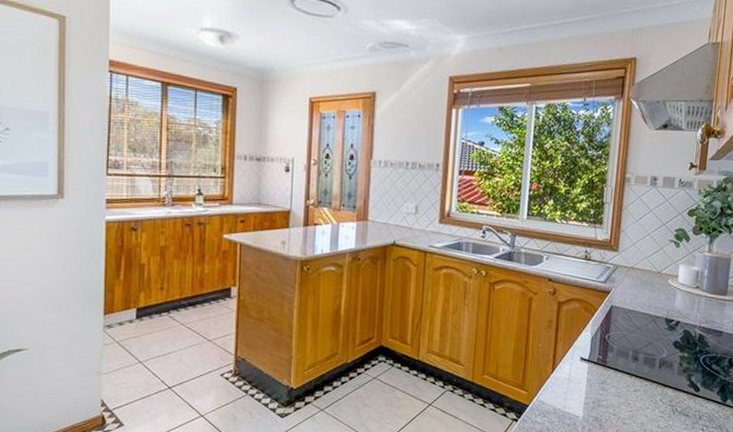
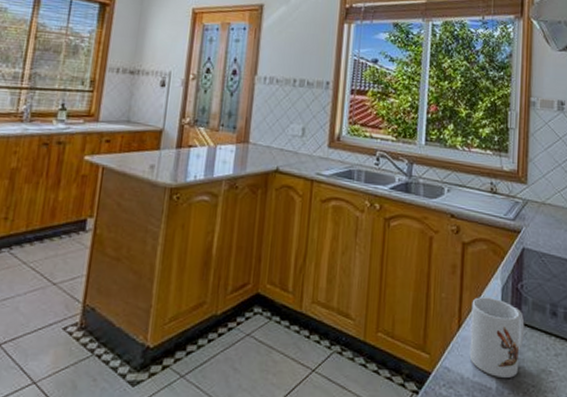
mug: none [561,346,610,409] -> present [469,297,525,378]

